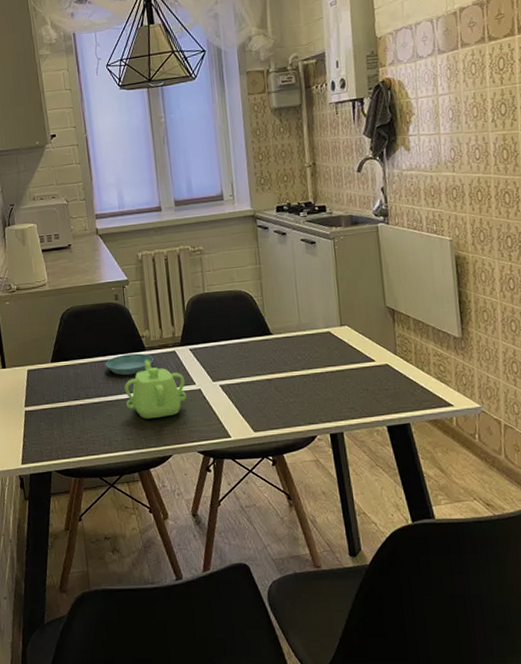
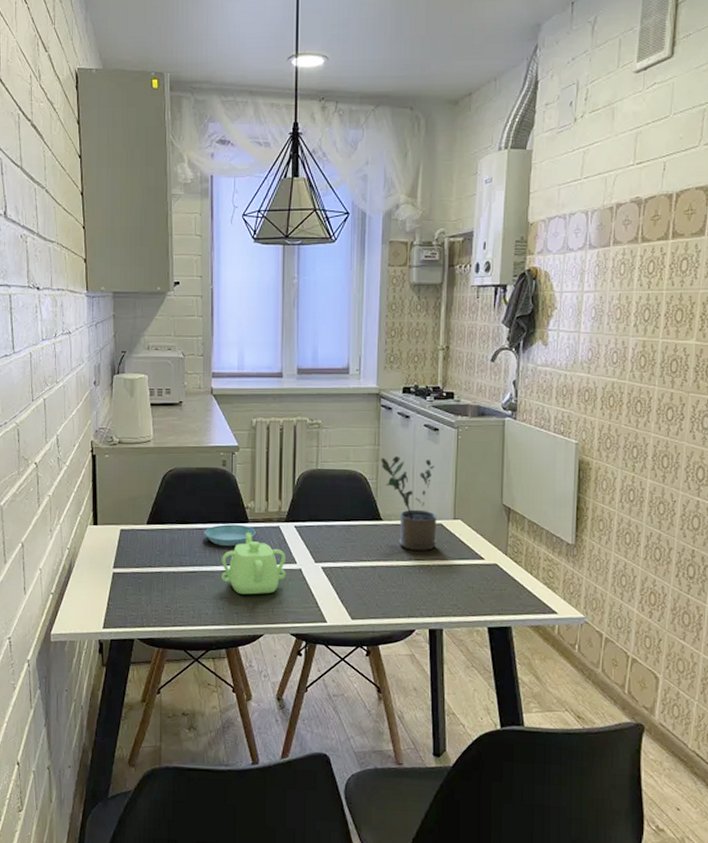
potted plant: none [263,272,326,360] -> present [381,456,437,552]

